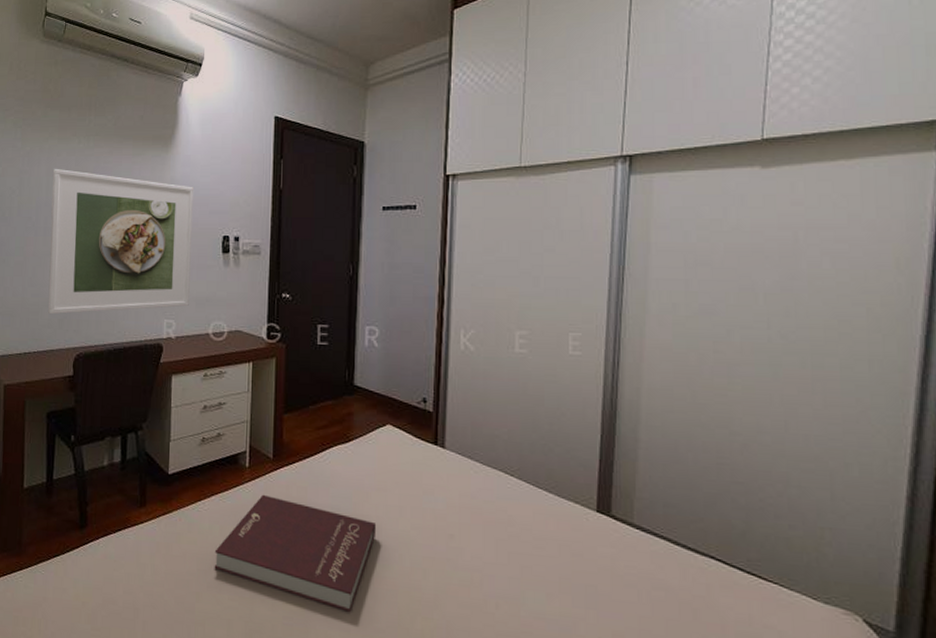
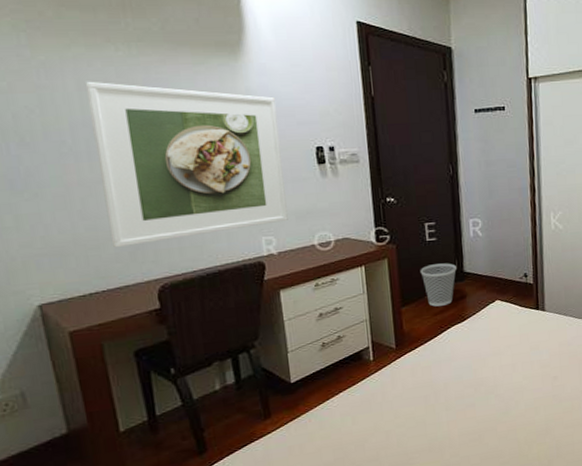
book: present [214,494,377,612] -> none [349,380,495,457]
wastebasket: none [307,371,346,420] -> present [420,263,456,307]

